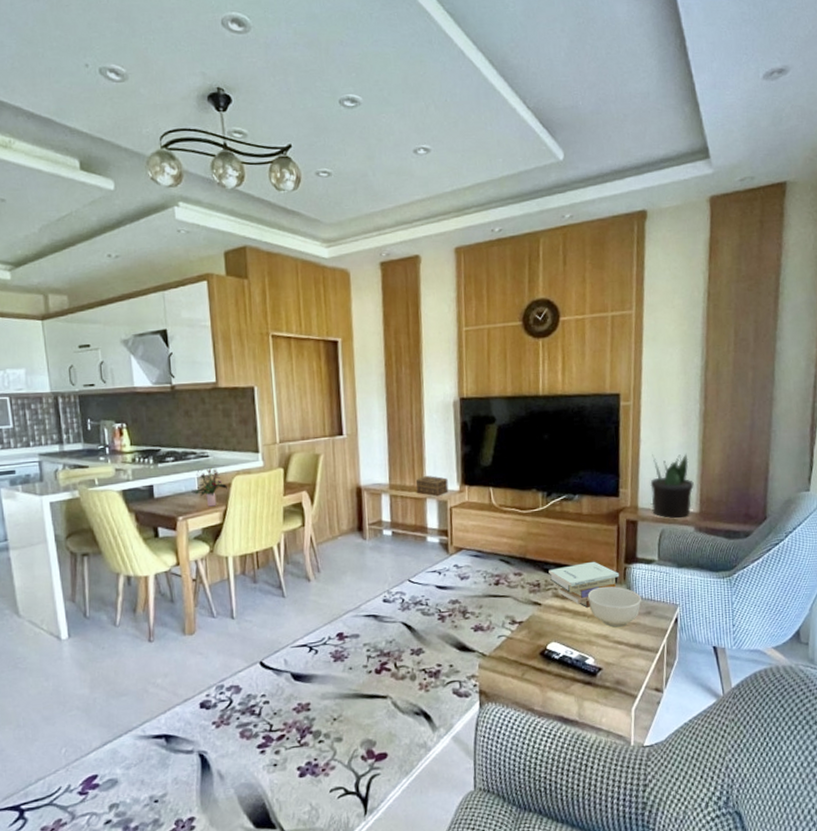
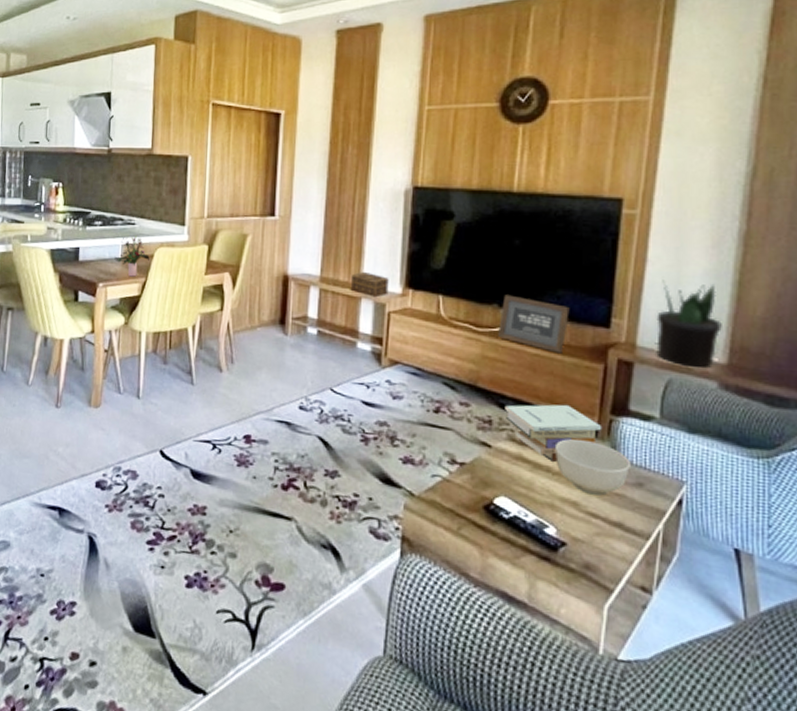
picture frame: none [538,480,590,522] -> present [498,295,570,354]

